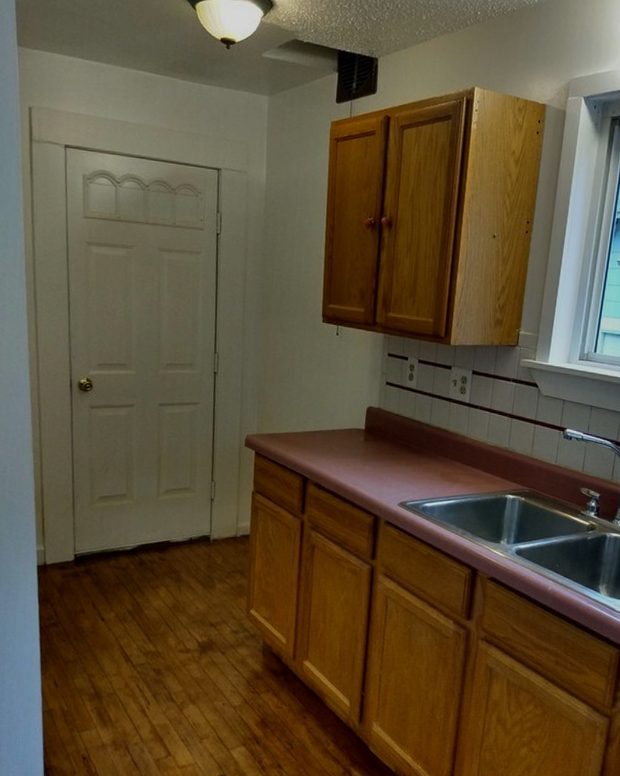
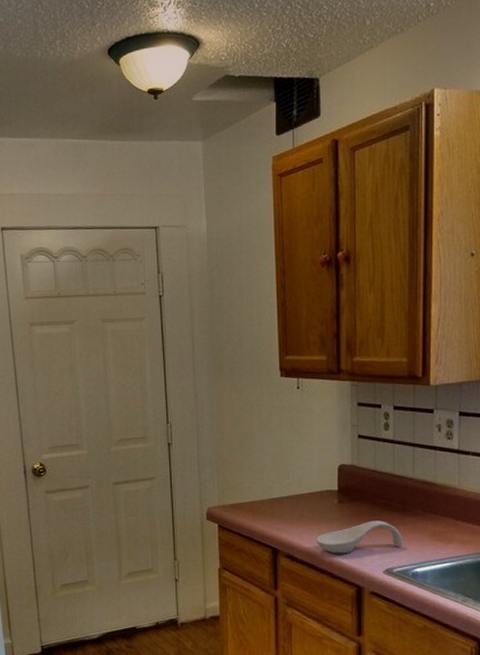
spoon rest: none [342,458,417,486] -> present [316,520,403,554]

